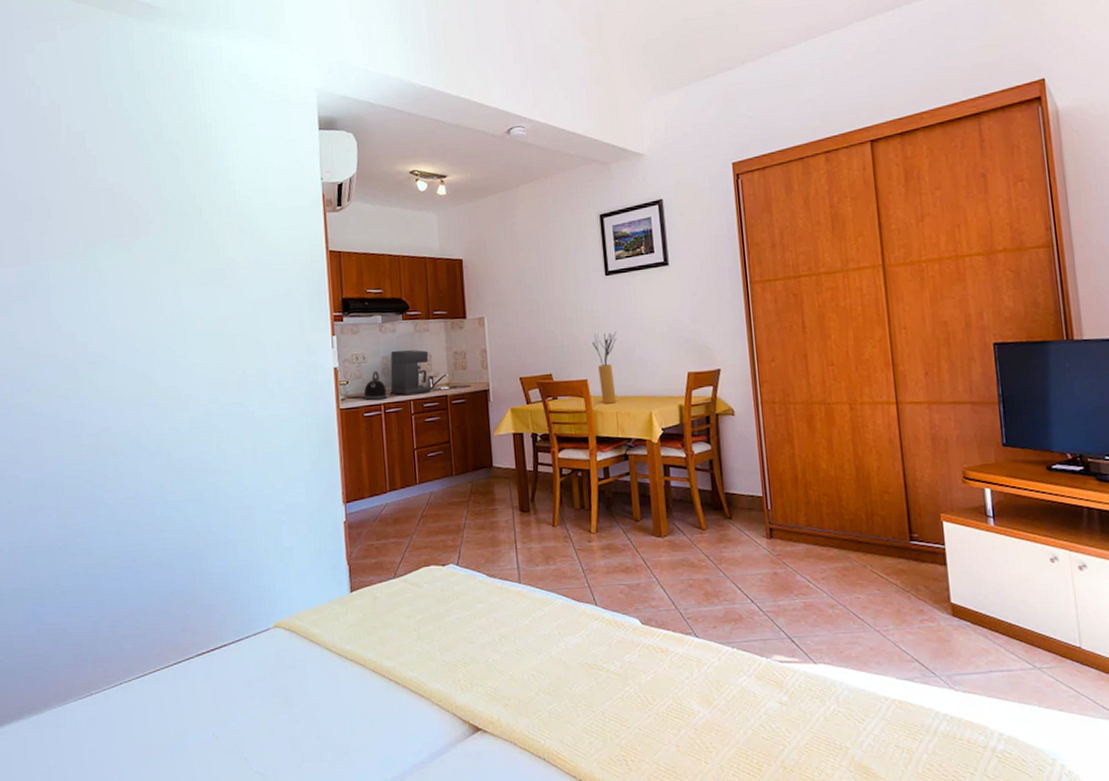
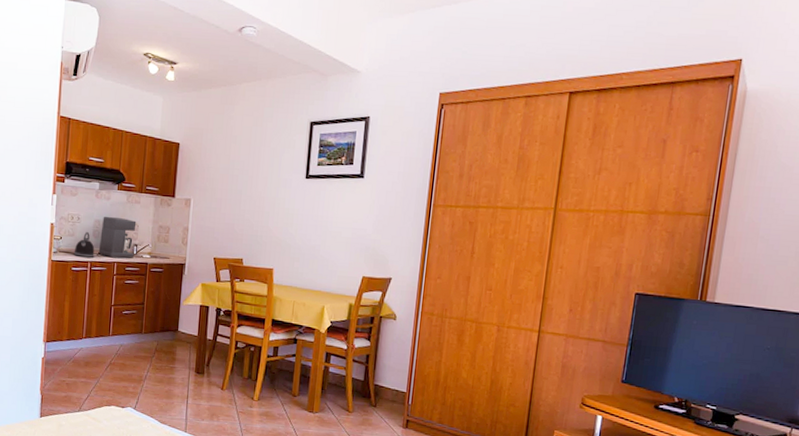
vase: present [592,331,617,404] -> none [282,229,306,293]

